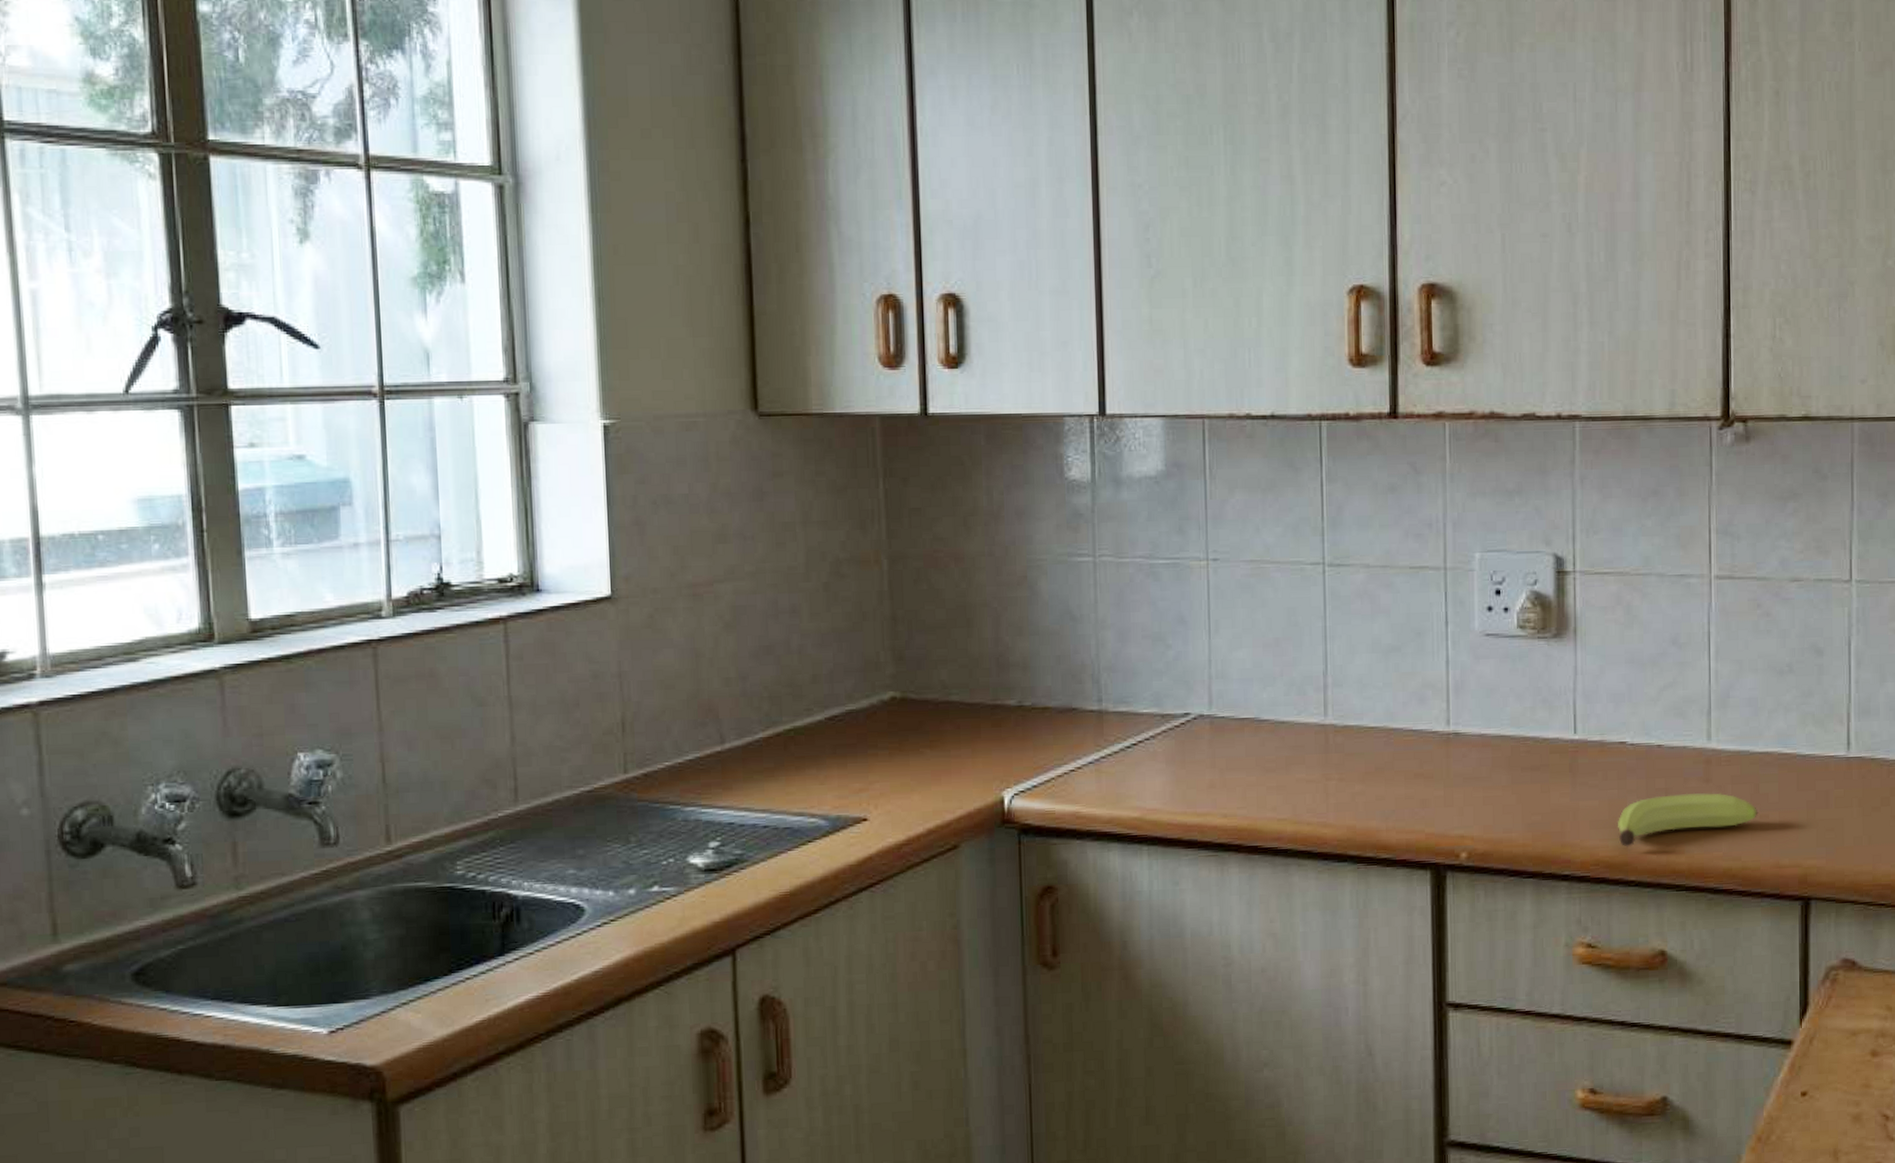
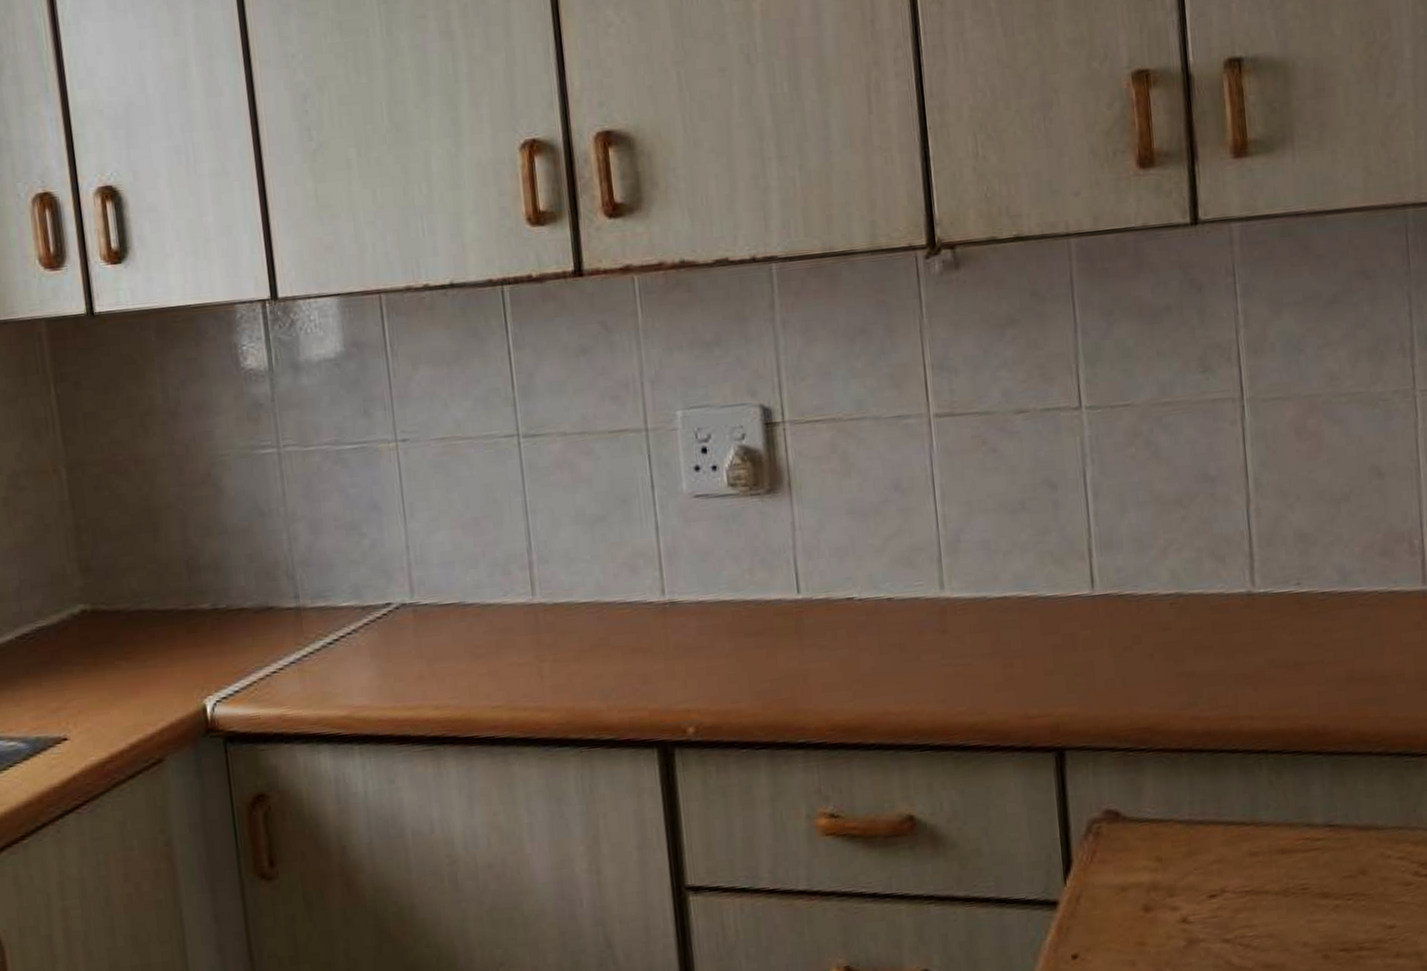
fruit: present [1618,792,1759,847] -> none [851,643,1001,709]

